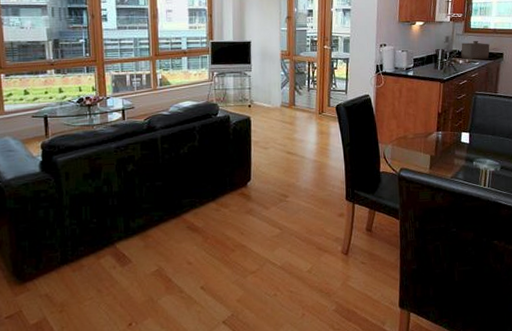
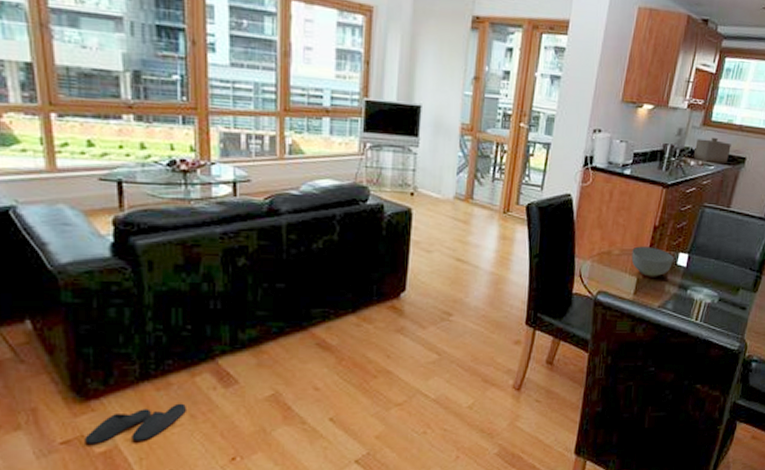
slippers: none [22,281,94,318] -> present [85,403,186,444]
bowl: none [423,129,459,154] -> present [631,246,675,277]

